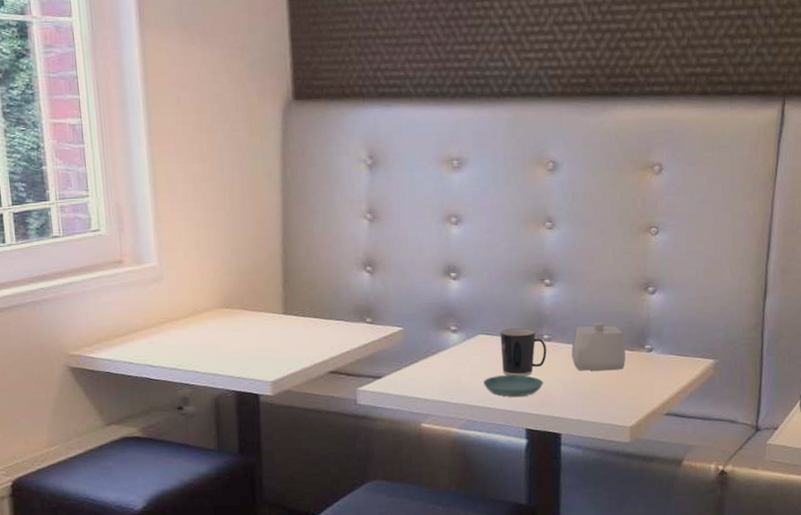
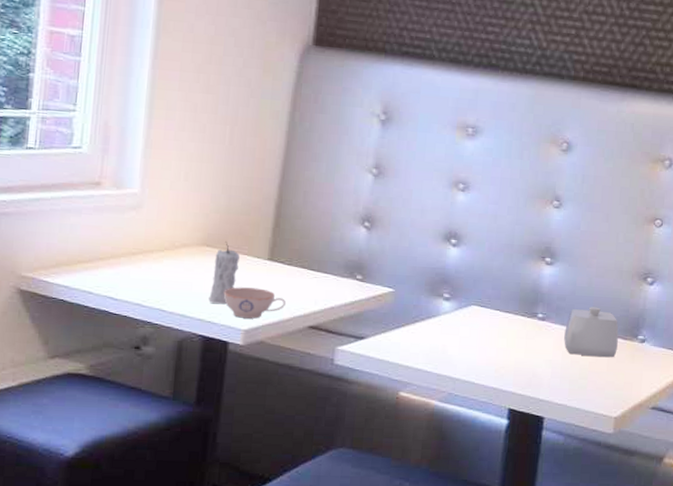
candle: none [234,301,257,361] -> present [208,242,240,305]
teacup: none [247,341,305,371] -> present [223,287,286,319]
saucer: present [484,375,543,397] -> none [471,350,532,374]
mug: present [500,328,547,377] -> none [492,303,540,354]

